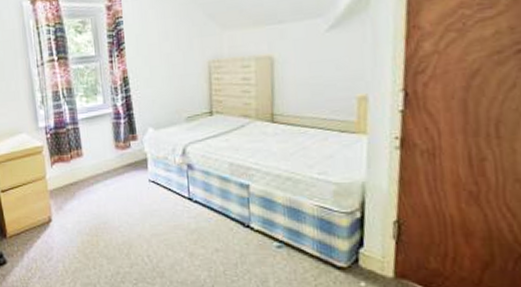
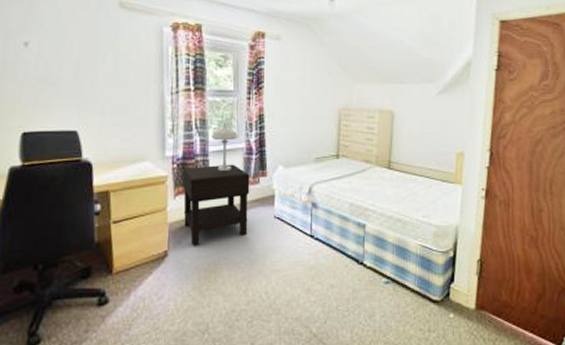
nightstand: none [56,130,124,211] -> present [182,164,250,246]
table lamp: none [79,87,104,138] -> present [212,121,238,171]

